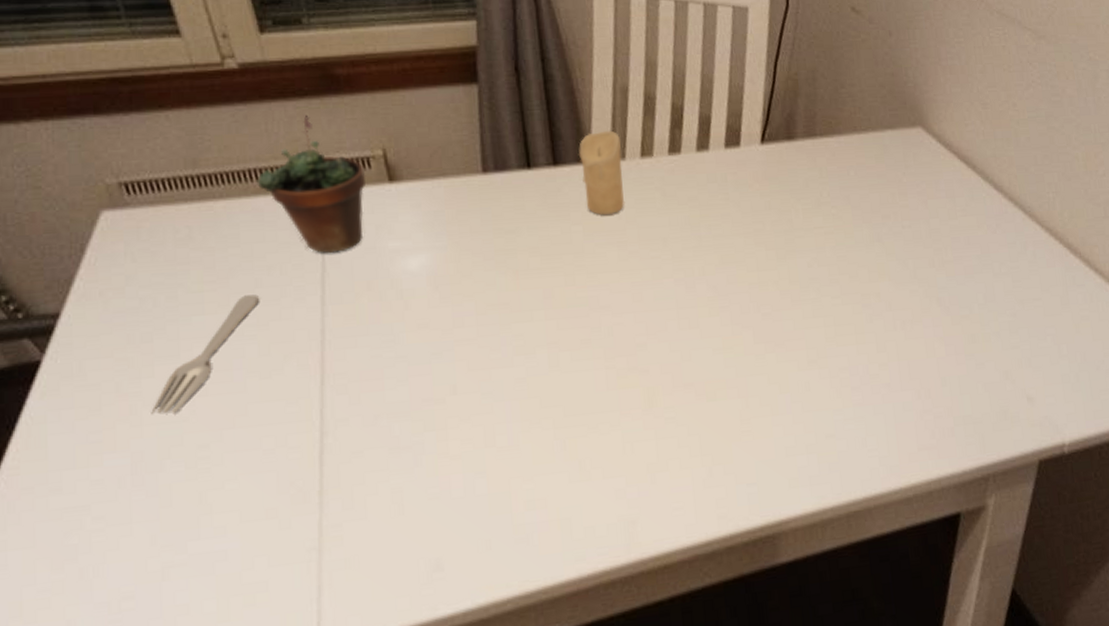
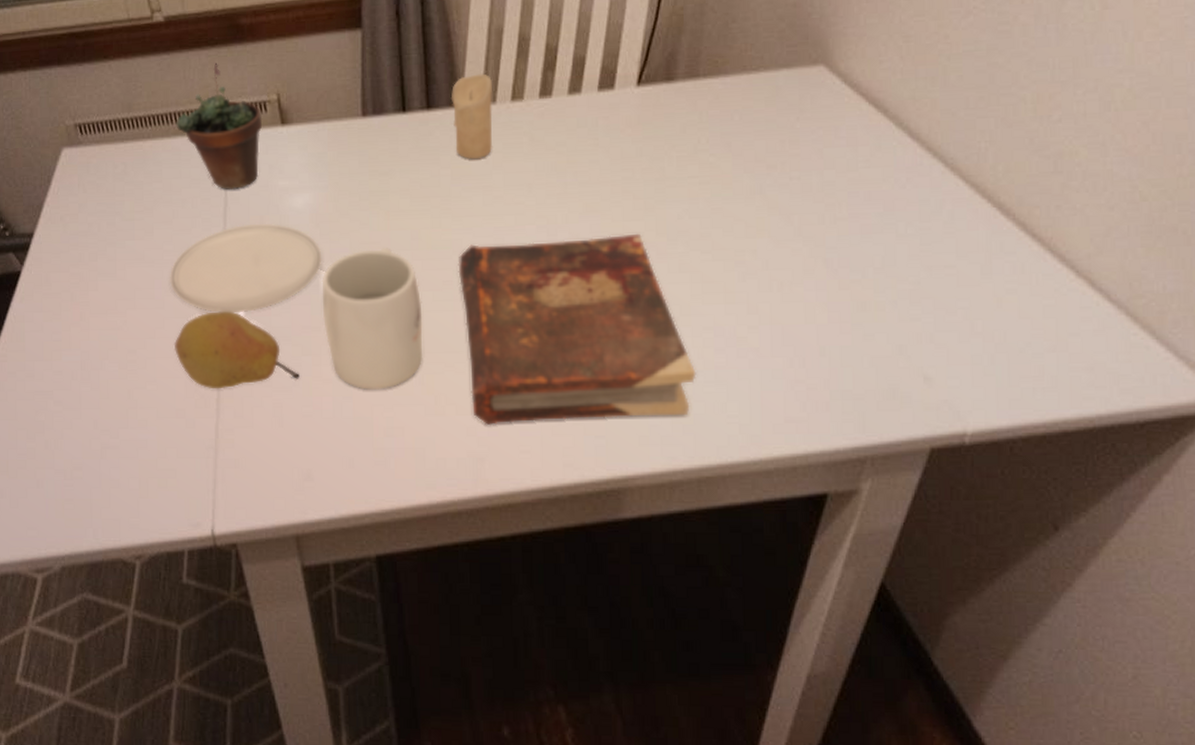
fork: present [151,294,259,414] -> none [95,224,175,322]
plate: none [252,288,444,392] -> present [169,223,322,313]
fruit: none [260,389,422,481] -> present [173,311,300,389]
mug: none [444,307,564,463] -> present [321,246,423,390]
book: none [595,282,837,486] -> present [458,233,697,426]

